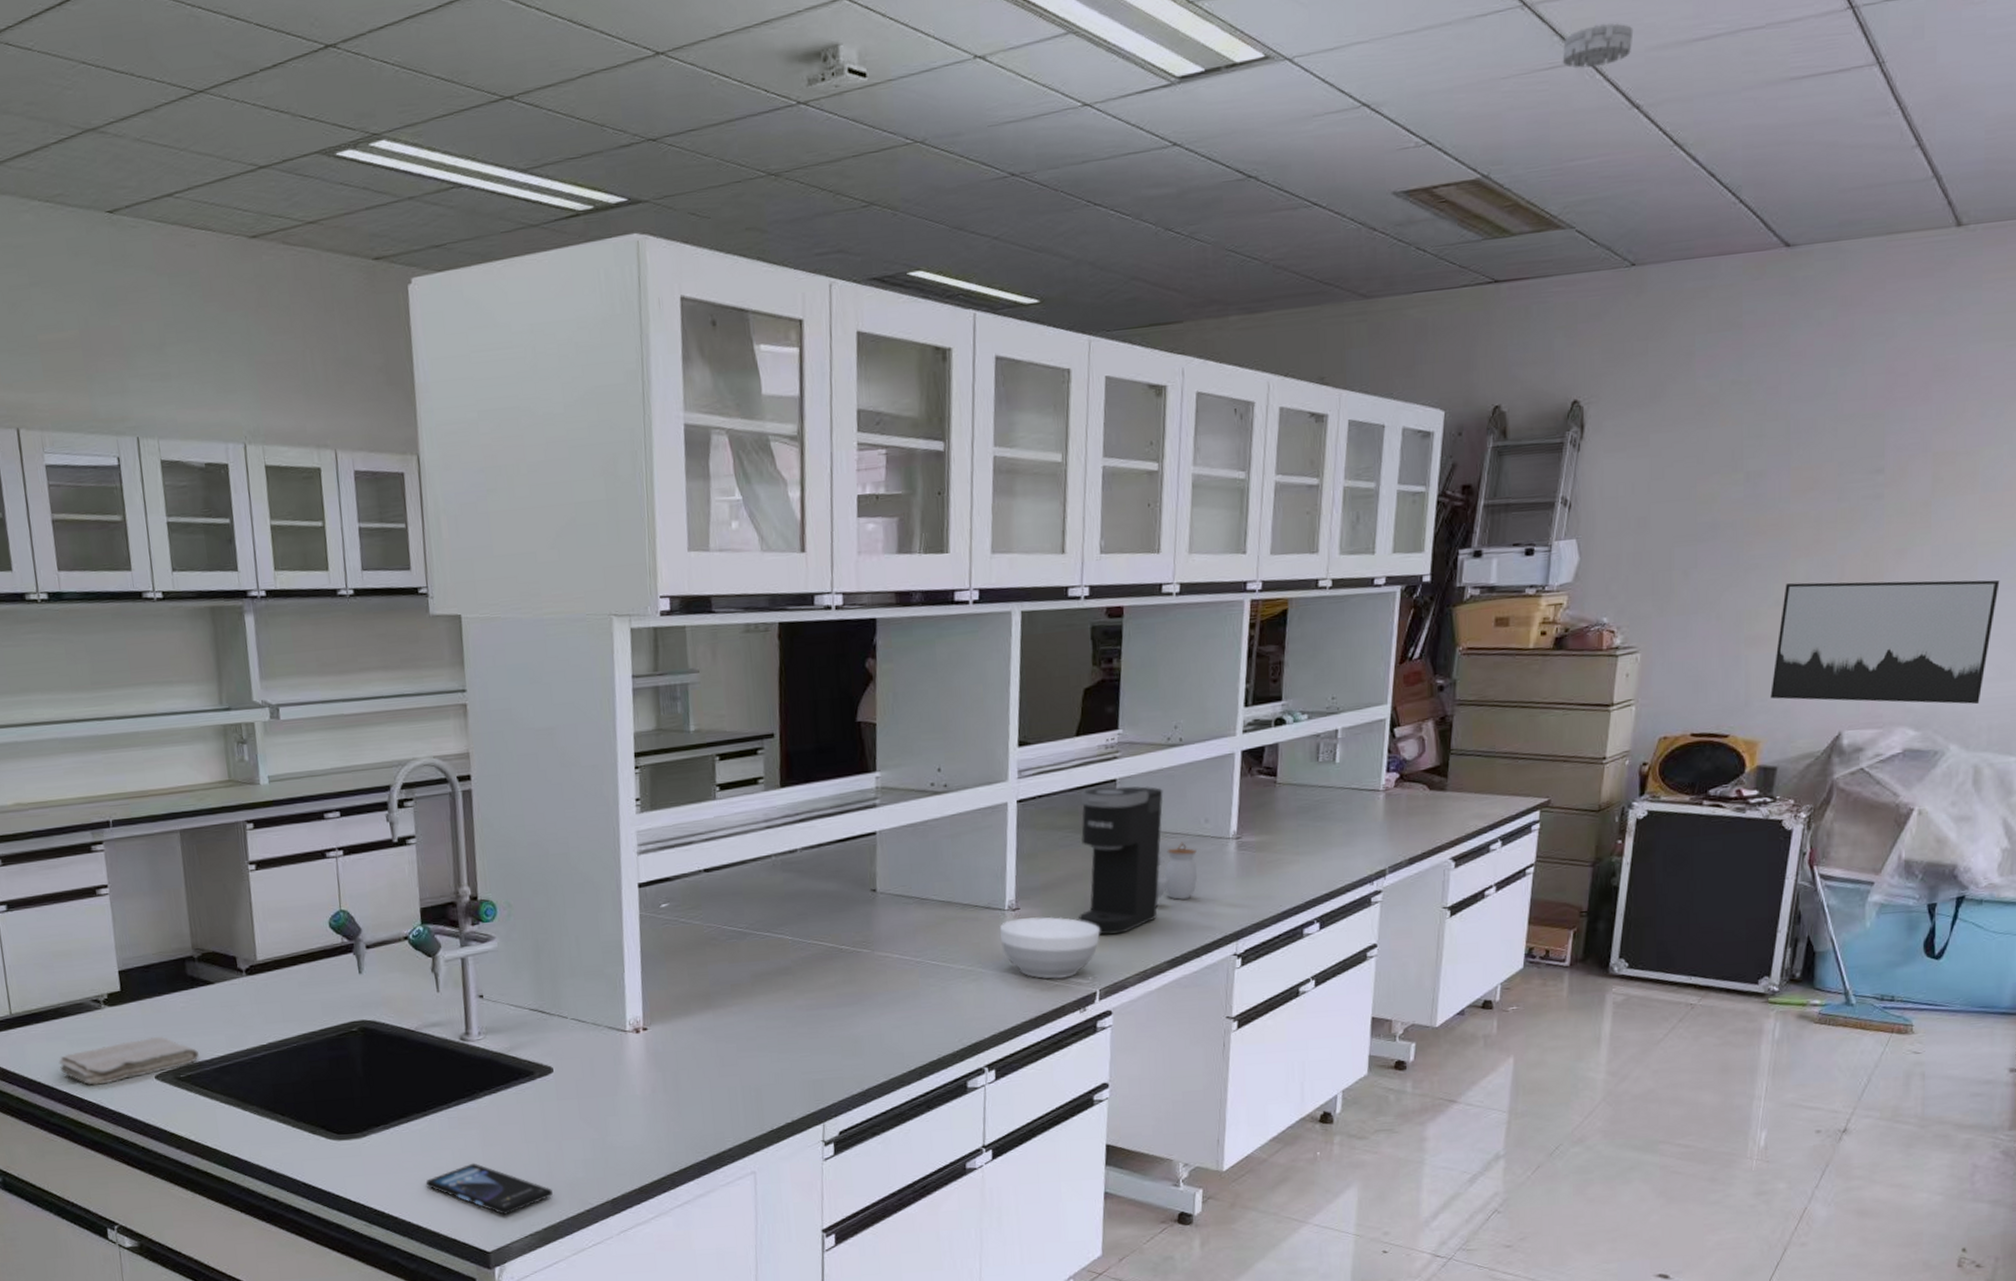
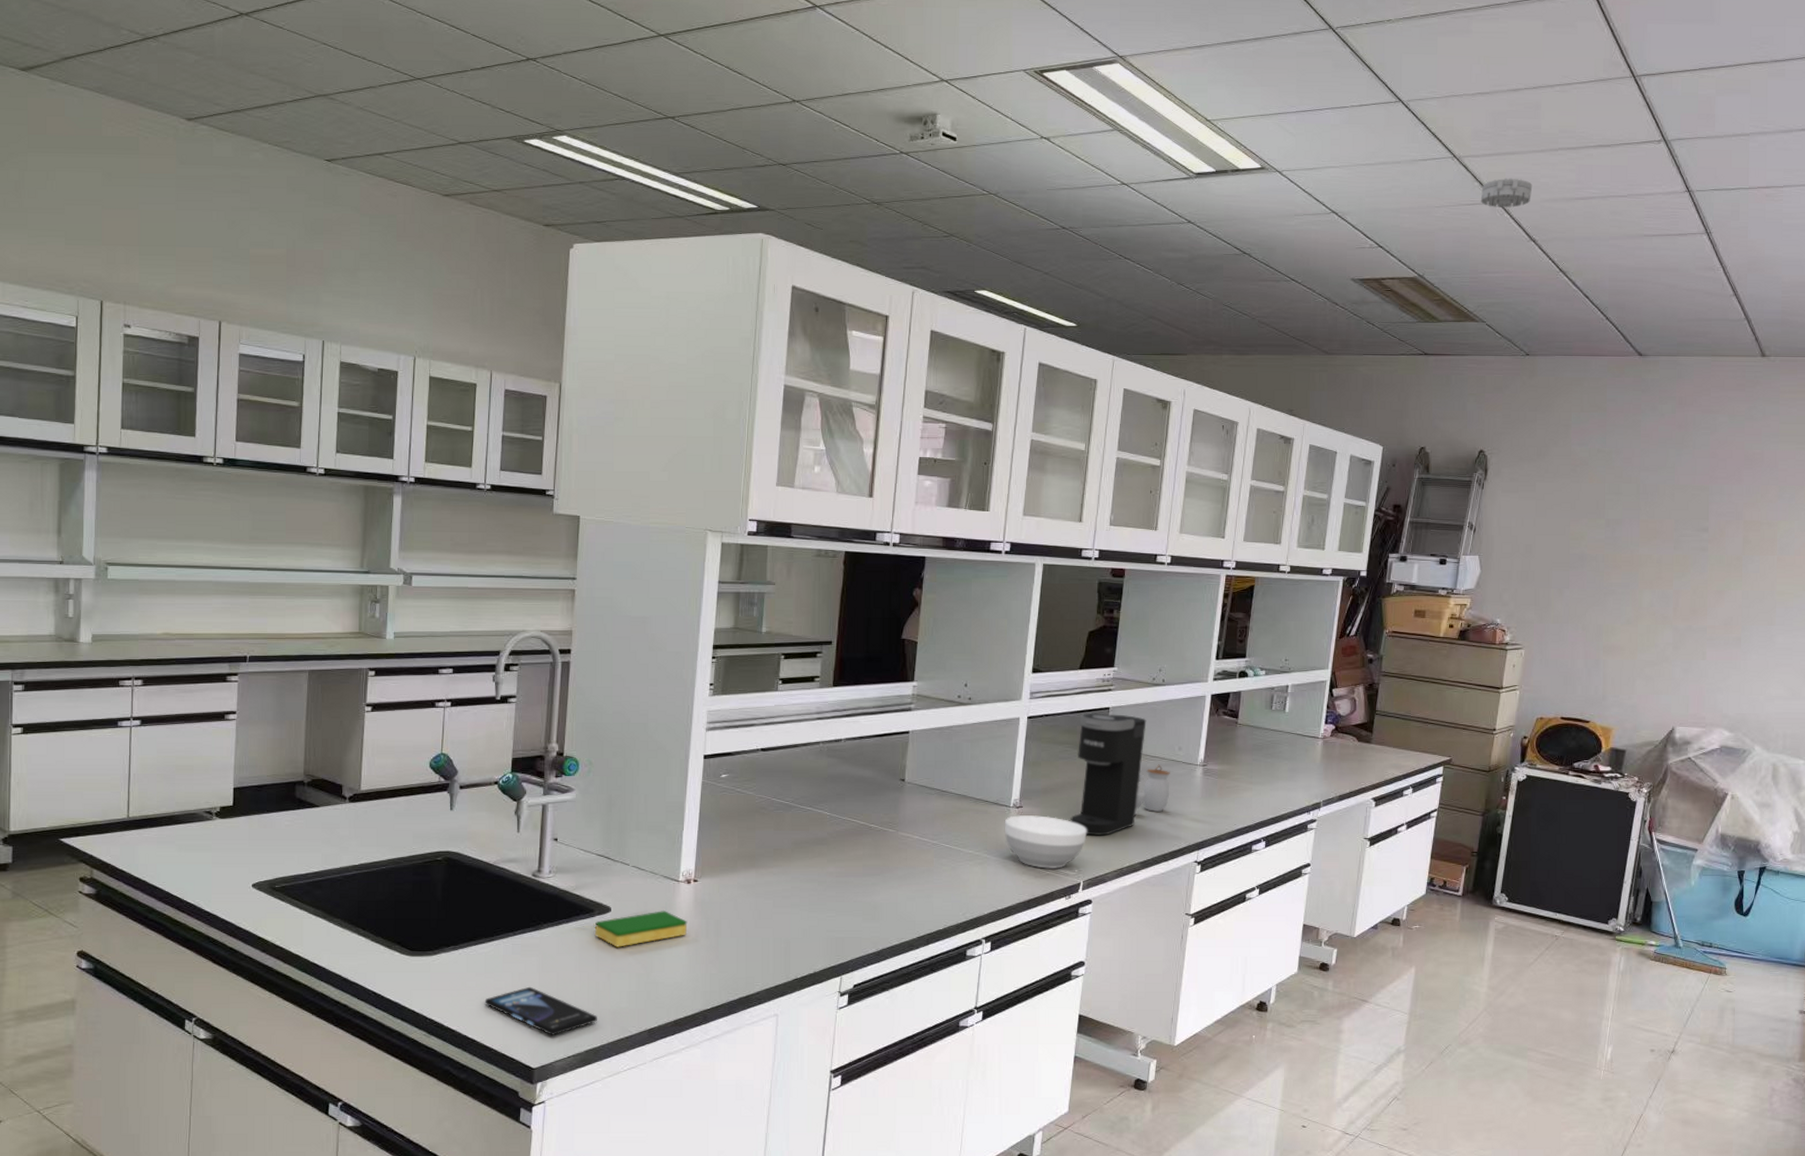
washcloth: present [58,1036,200,1086] -> none [165,849,296,888]
dish sponge: none [537,1066,642,1112] -> present [594,911,688,947]
wall art: present [1770,580,2000,704] -> none [1622,608,1792,716]

